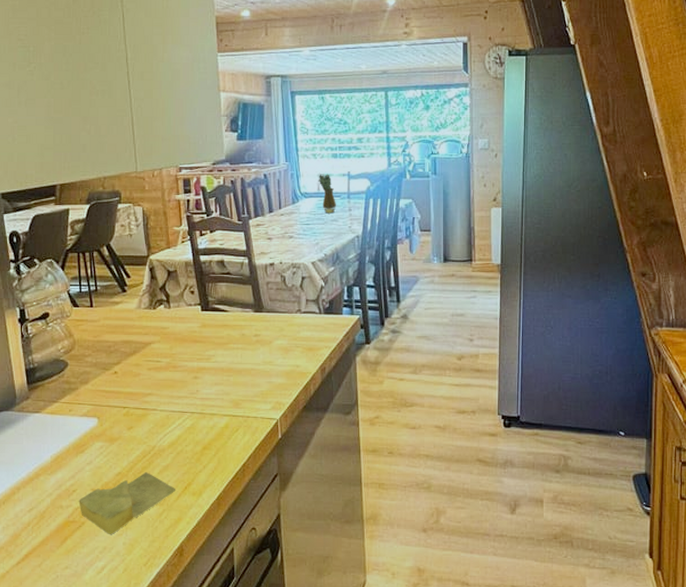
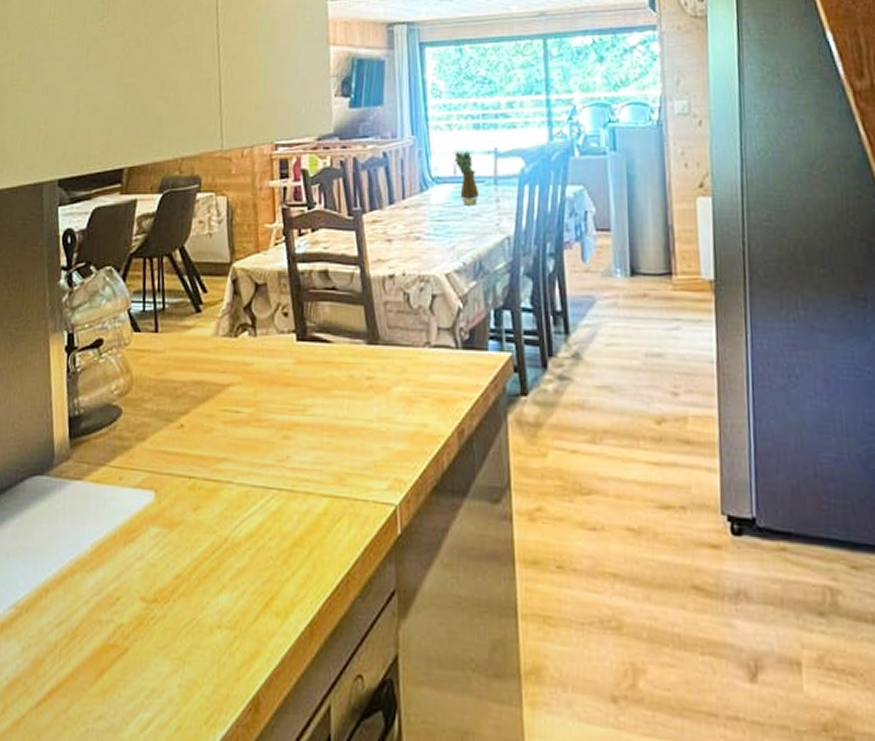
sponge: present [78,471,175,534] -> none [122,575,253,670]

